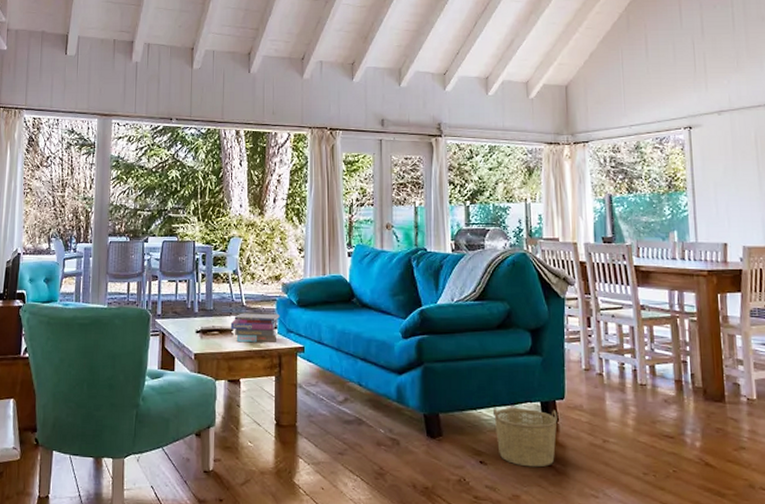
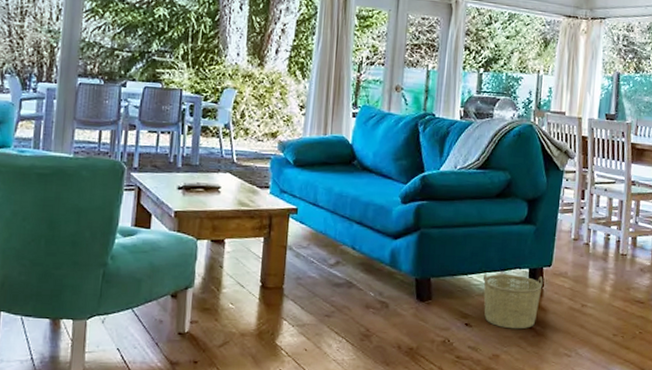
books: present [230,313,280,343] -> none [217,170,274,202]

